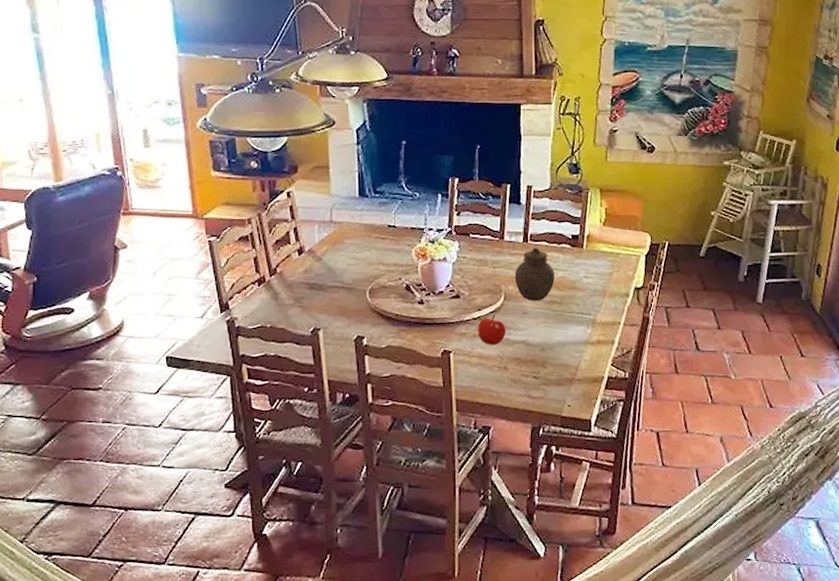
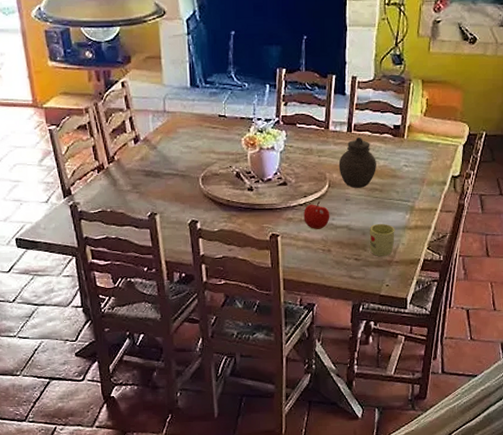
mug: none [548,338,576,374] -> present [369,223,395,256]

